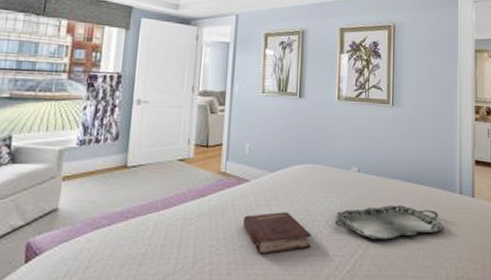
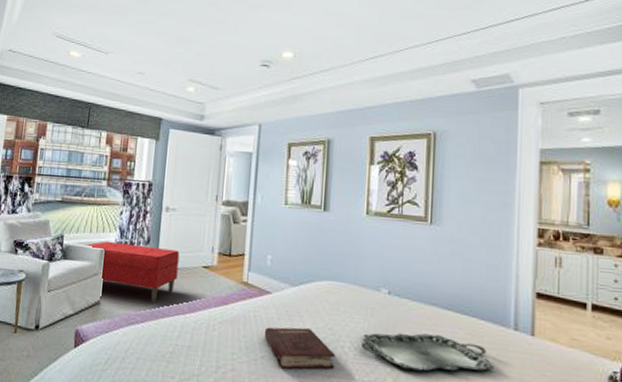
bench: none [41,139,153,203] -> present [86,241,180,303]

